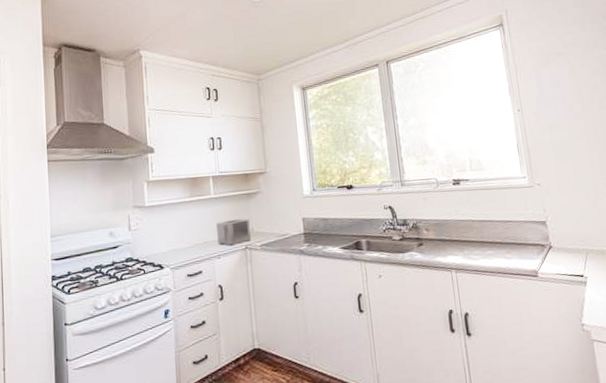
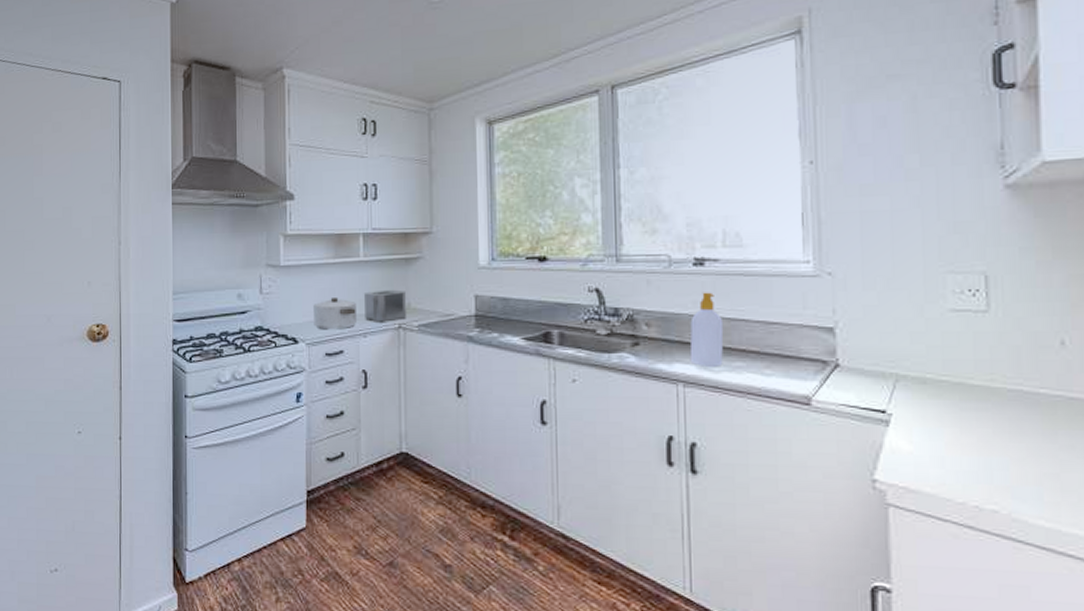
cooking pot: none [175,228,212,256] -> present [313,296,358,330]
soap bottle: none [455,203,480,257] -> present [689,292,724,367]

